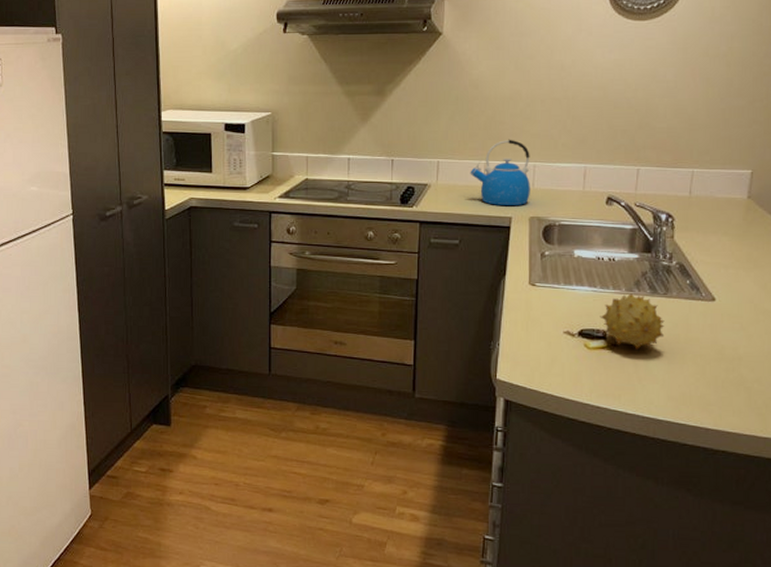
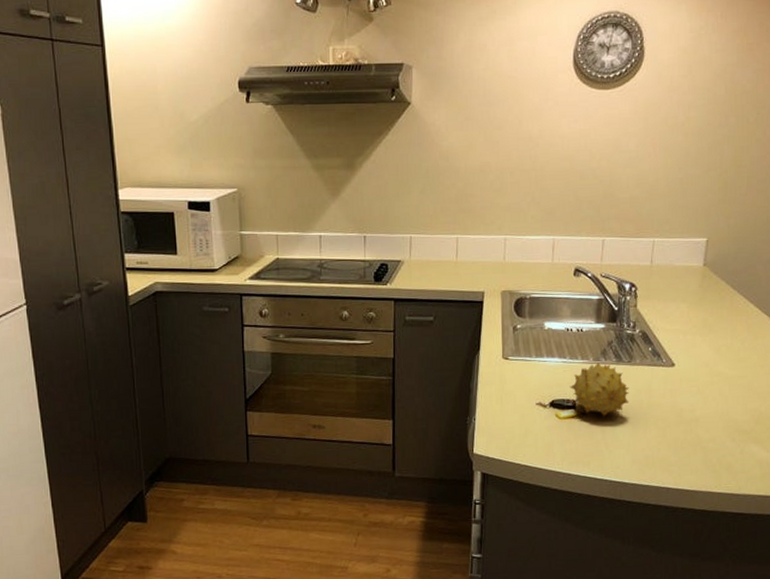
kettle: present [470,139,530,205] -> none [442,212,502,280]

